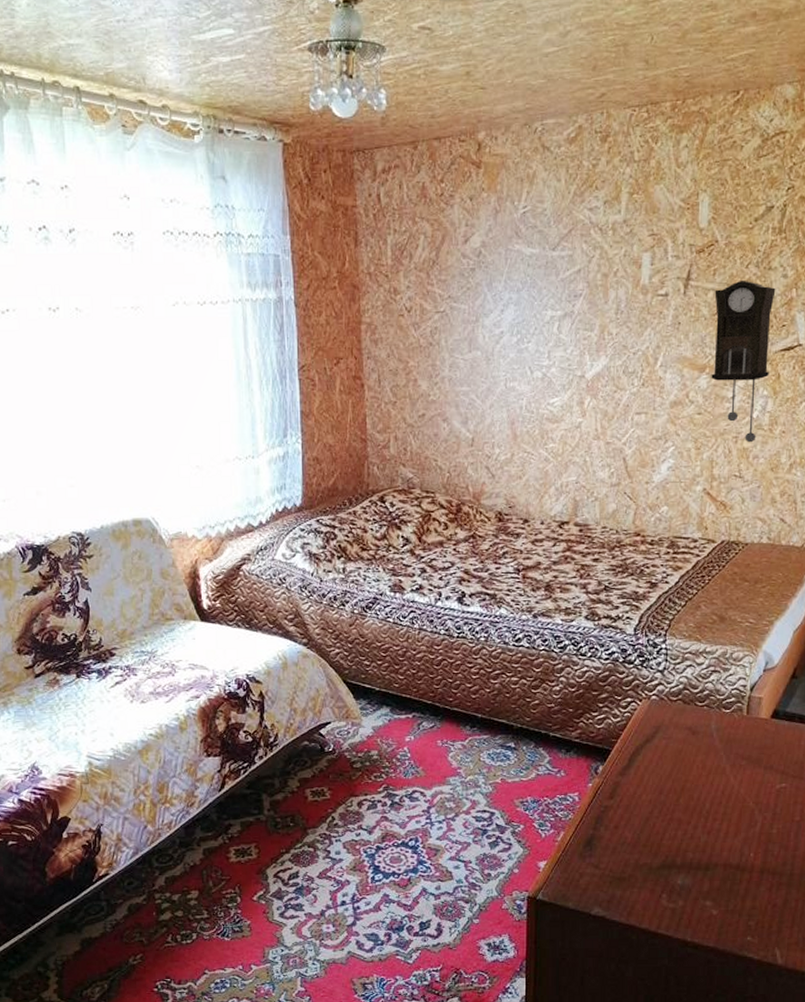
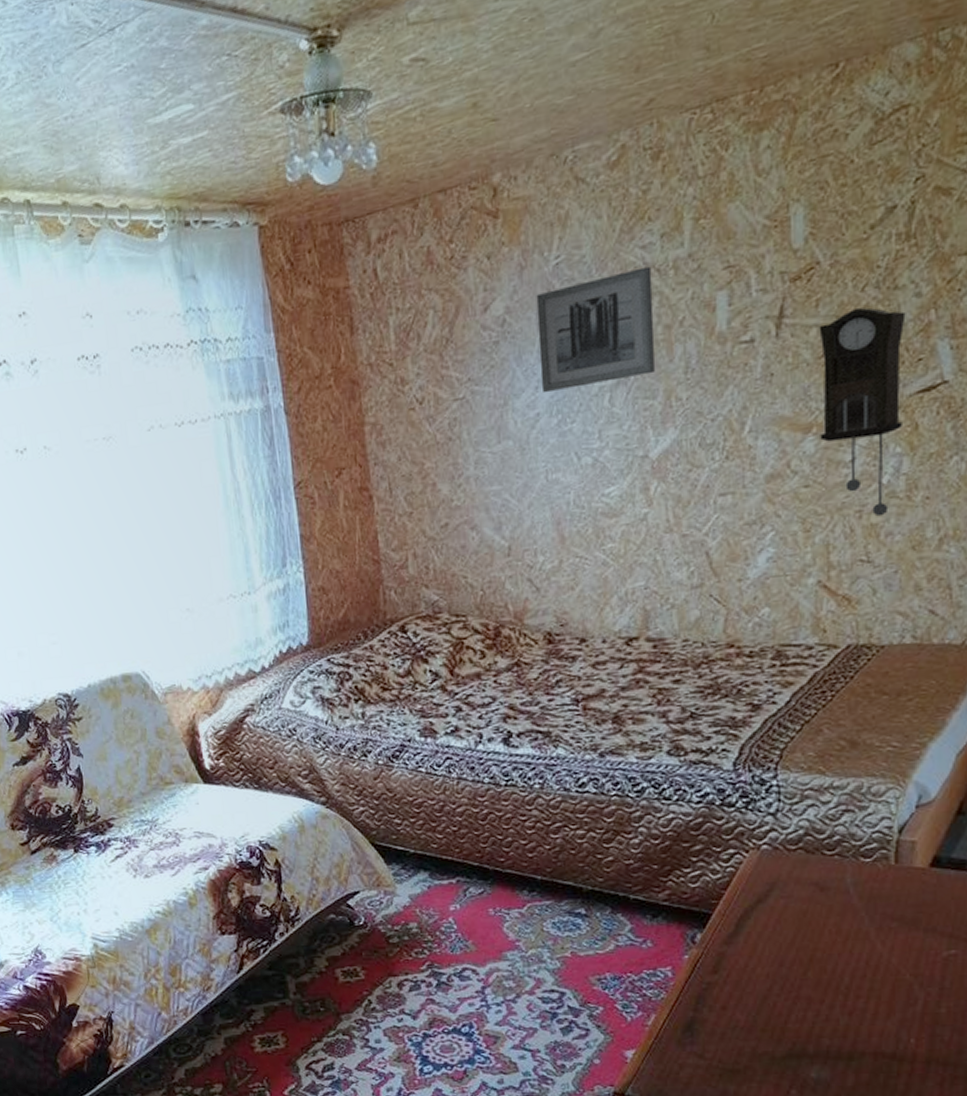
wall art: none [506,225,596,316] -> present [536,266,656,393]

